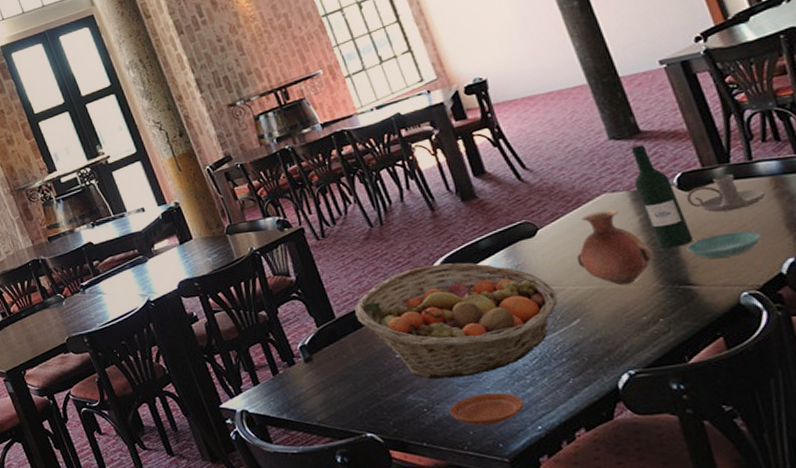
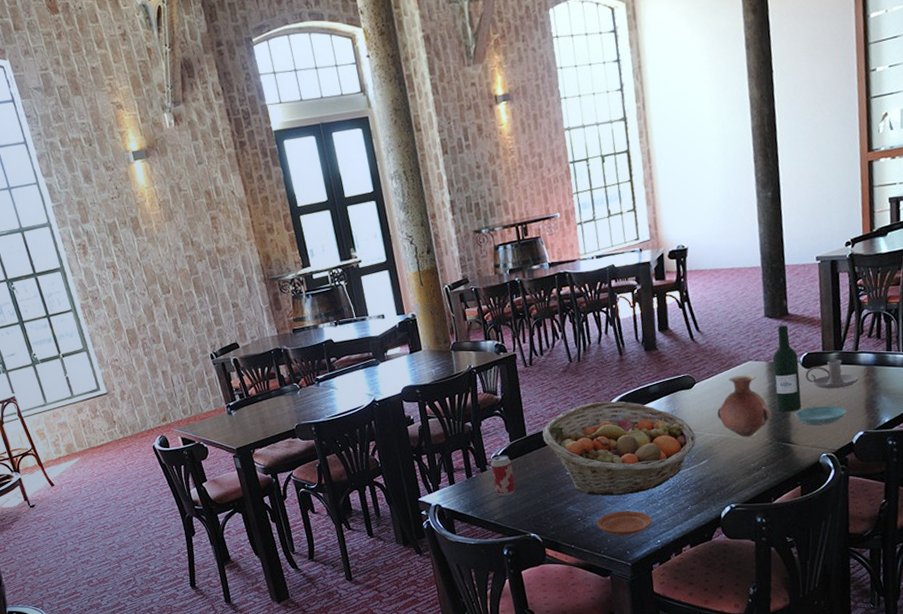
beverage can: none [298,343,336,393] -> present [490,455,516,497]

